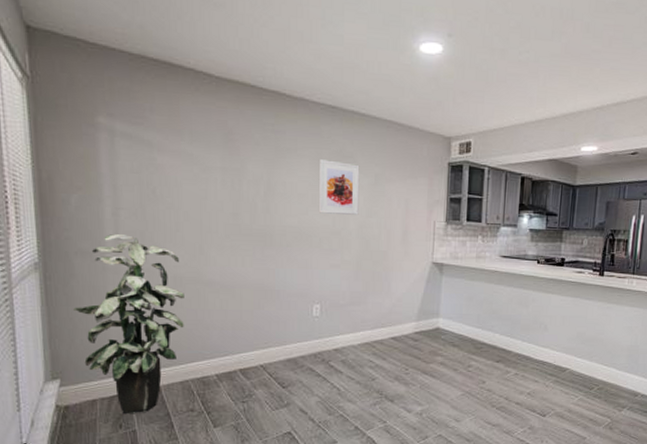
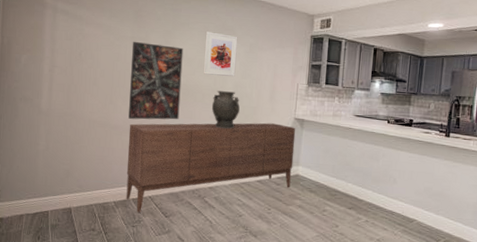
indoor plant: present [73,234,184,415] -> none [15,86,95,229]
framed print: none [224,173,292,273] -> present [128,41,184,120]
sideboard: none [228,269,434,385] -> present [126,123,296,213]
decorative urn: none [331,233,366,280] -> present [211,91,240,129]

